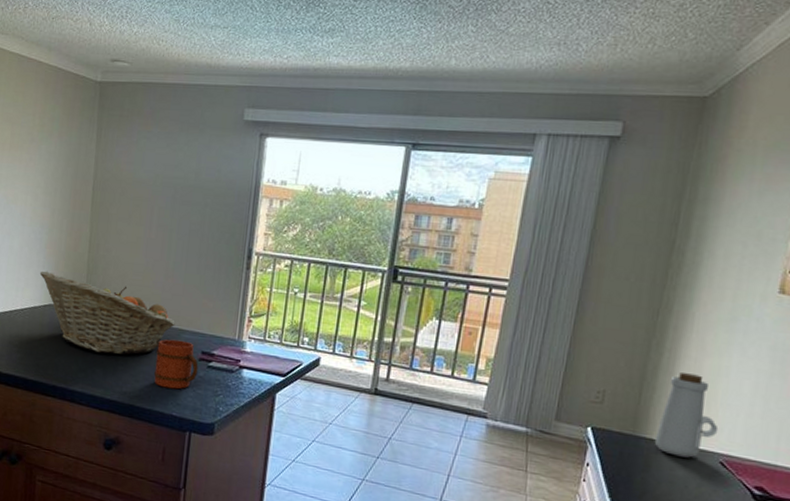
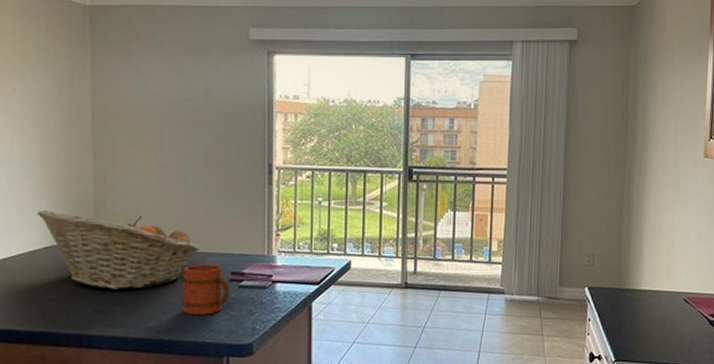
bottle: present [655,373,719,458] -> none [636,230,679,300]

